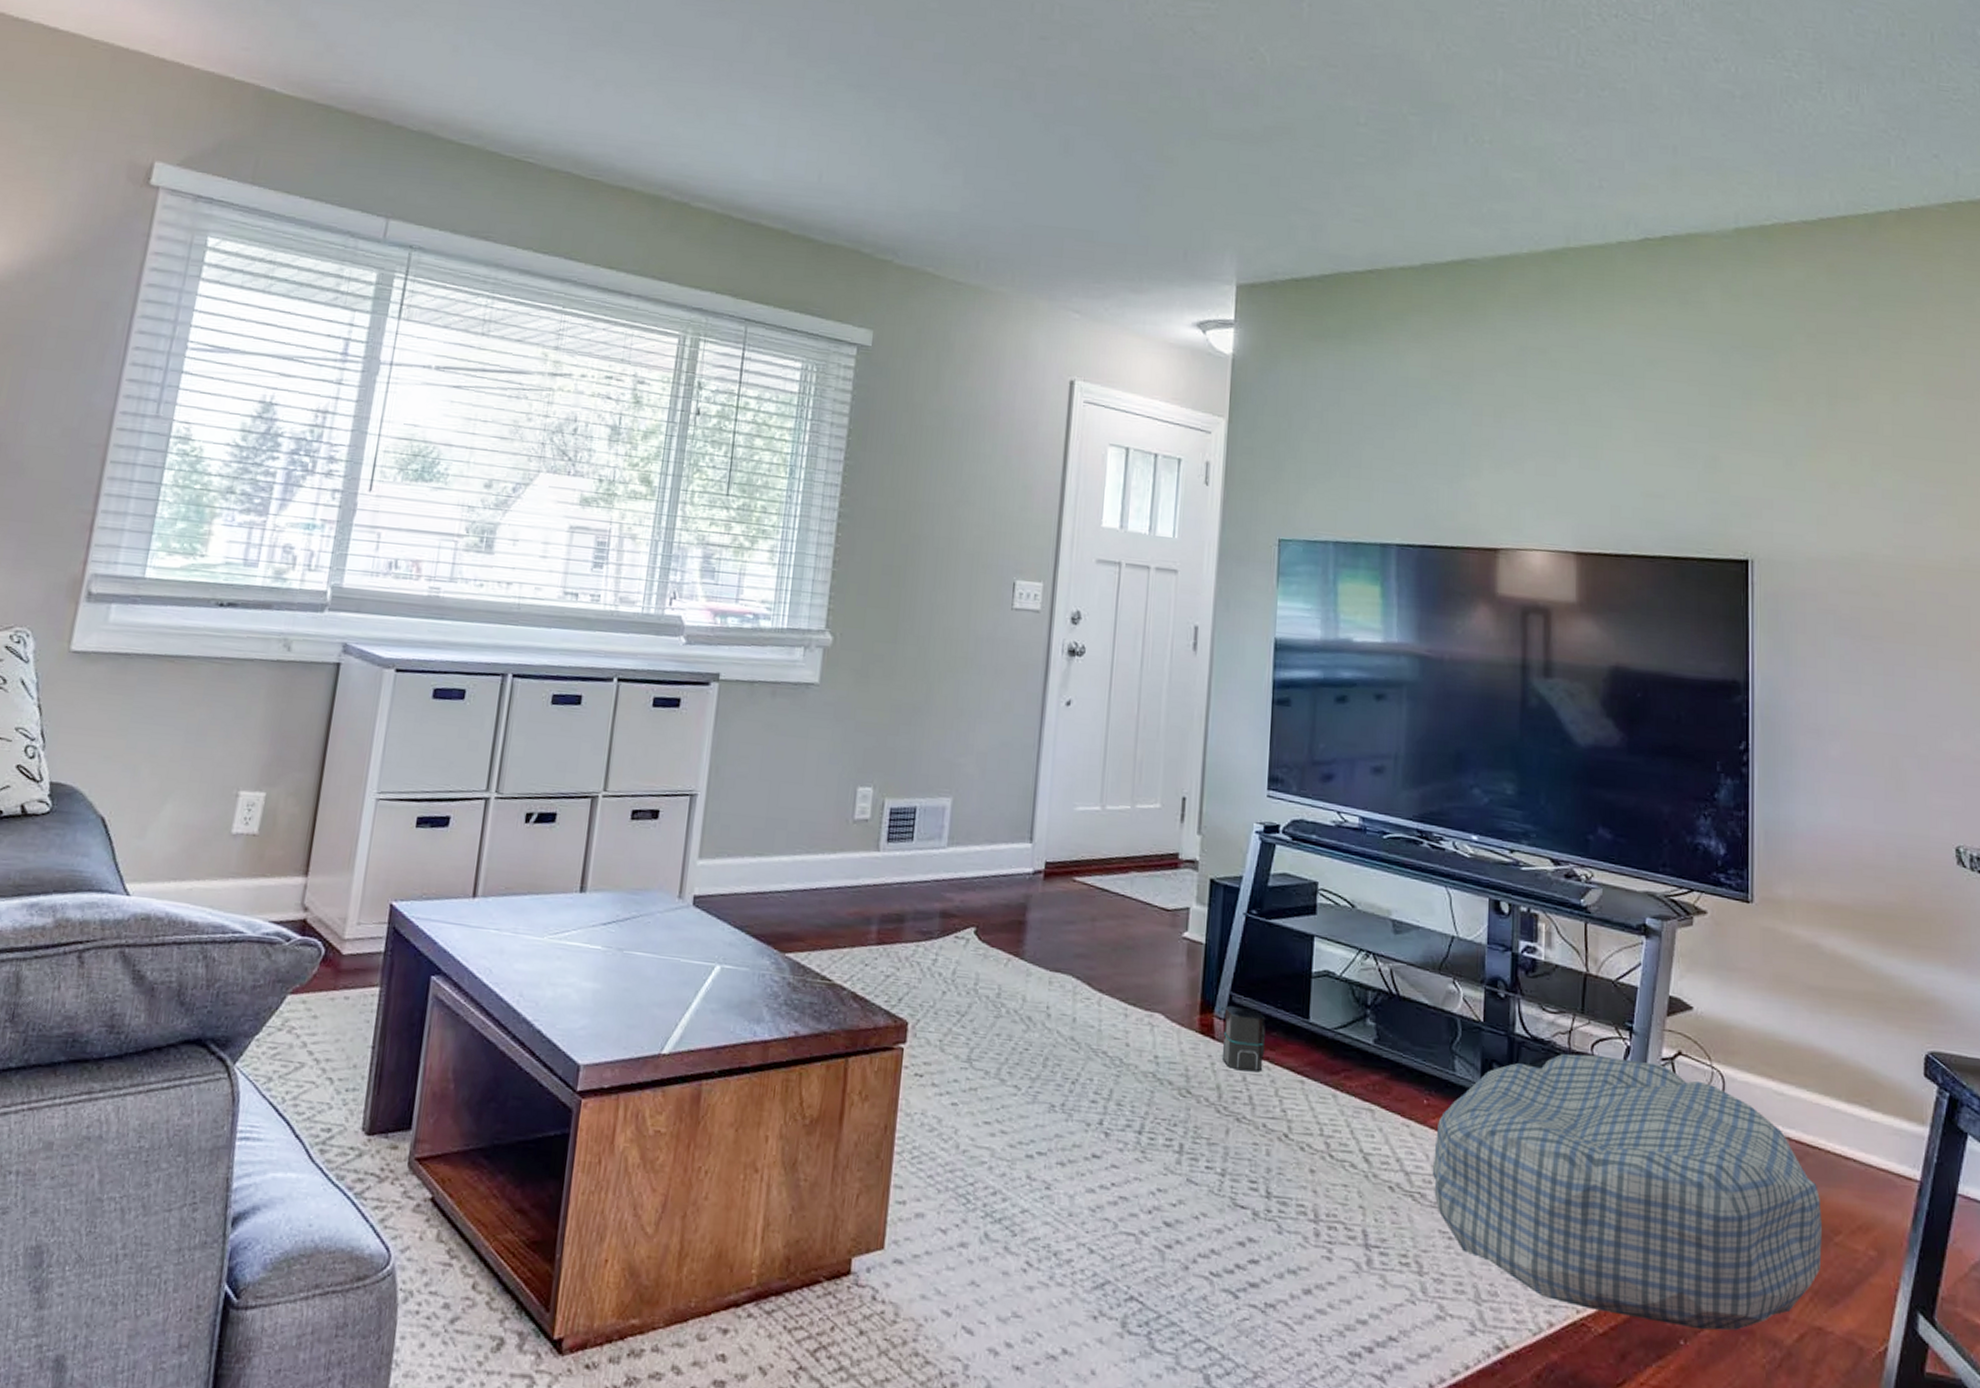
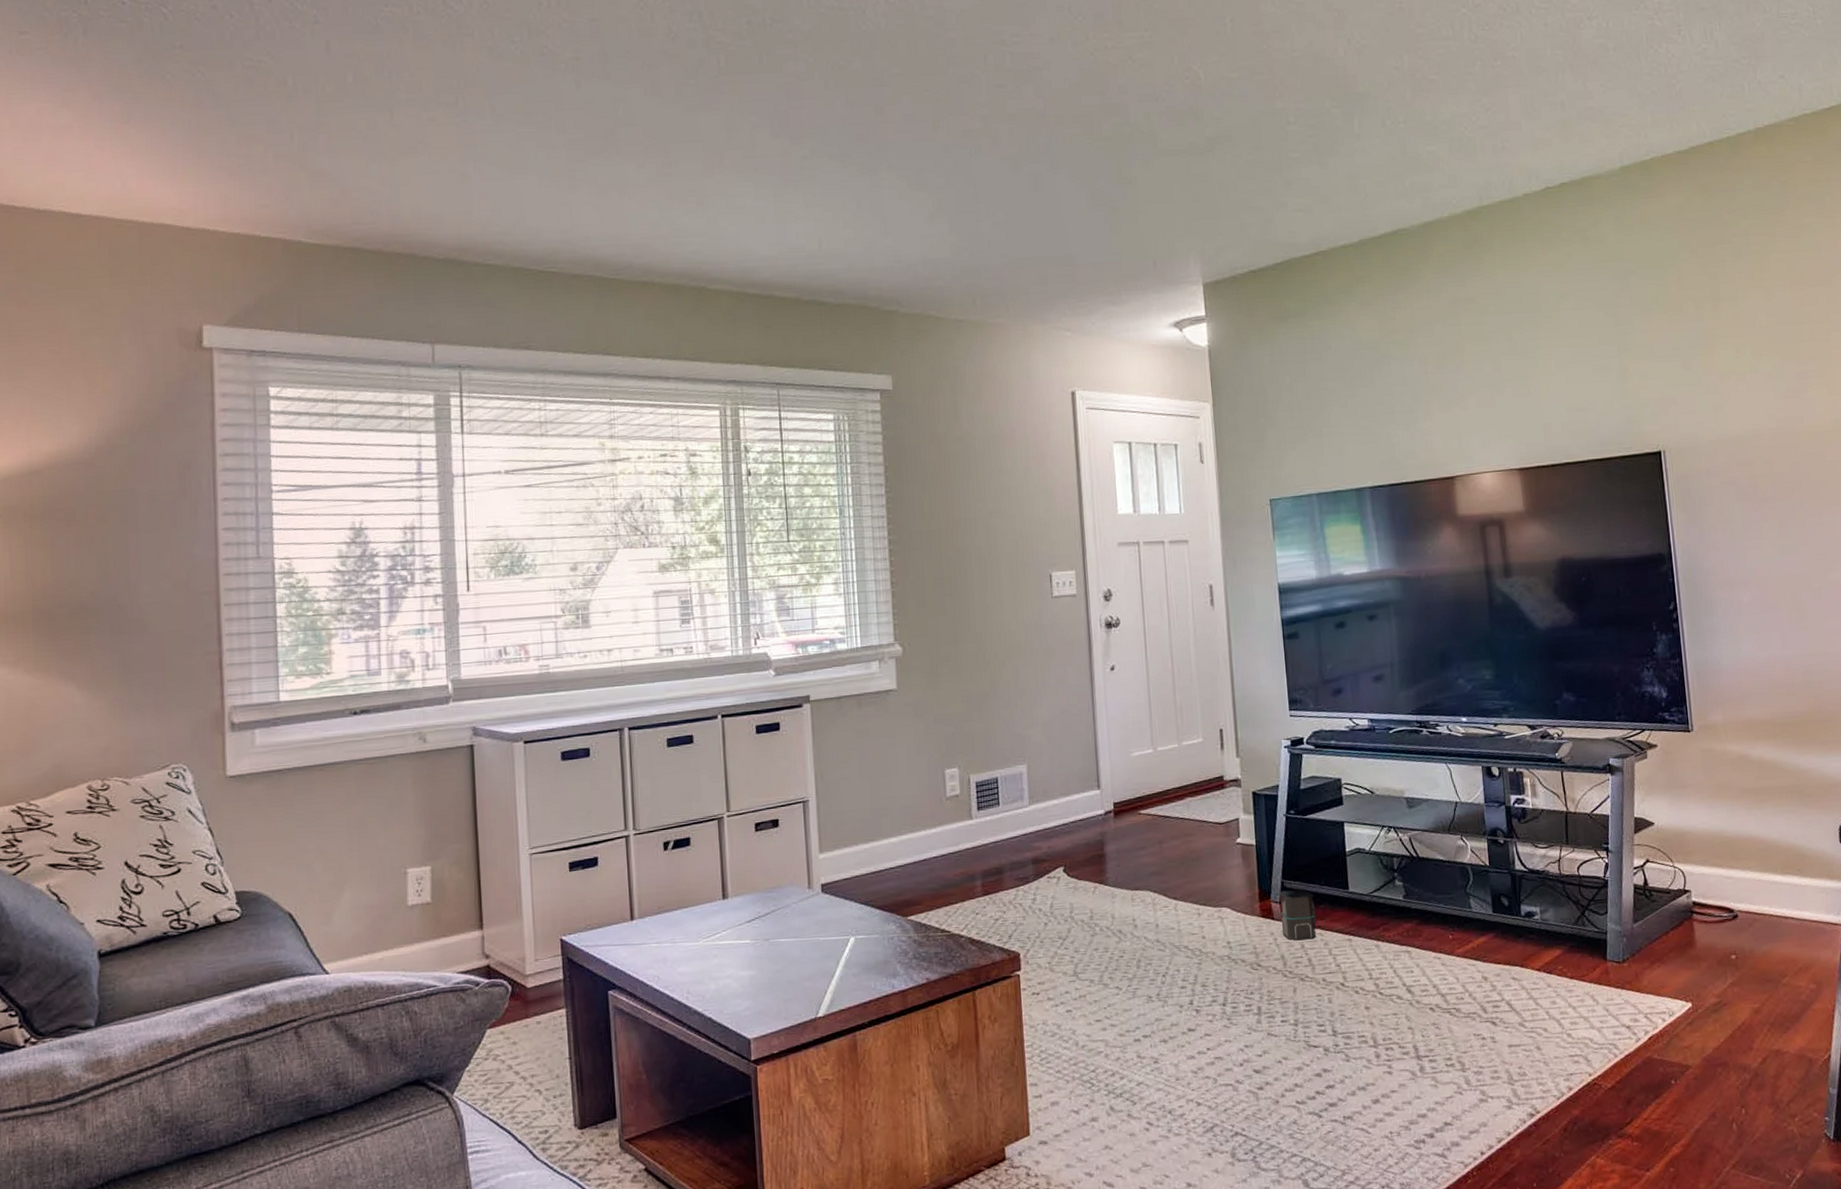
dog bed: present [1432,1054,1822,1331] -> none [1462,872,1774,1071]

